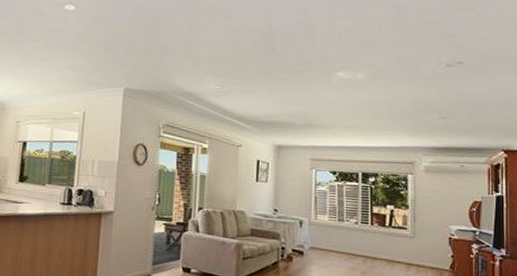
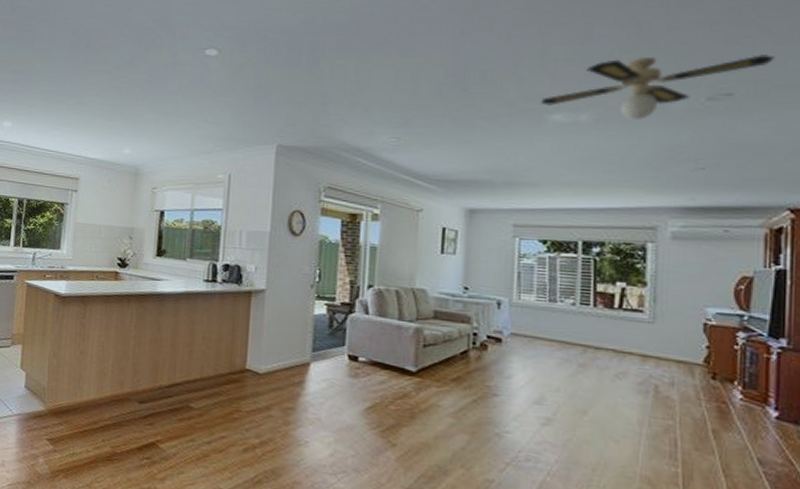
ceiling fan: none [329,32,490,79] -> present [540,54,775,120]

